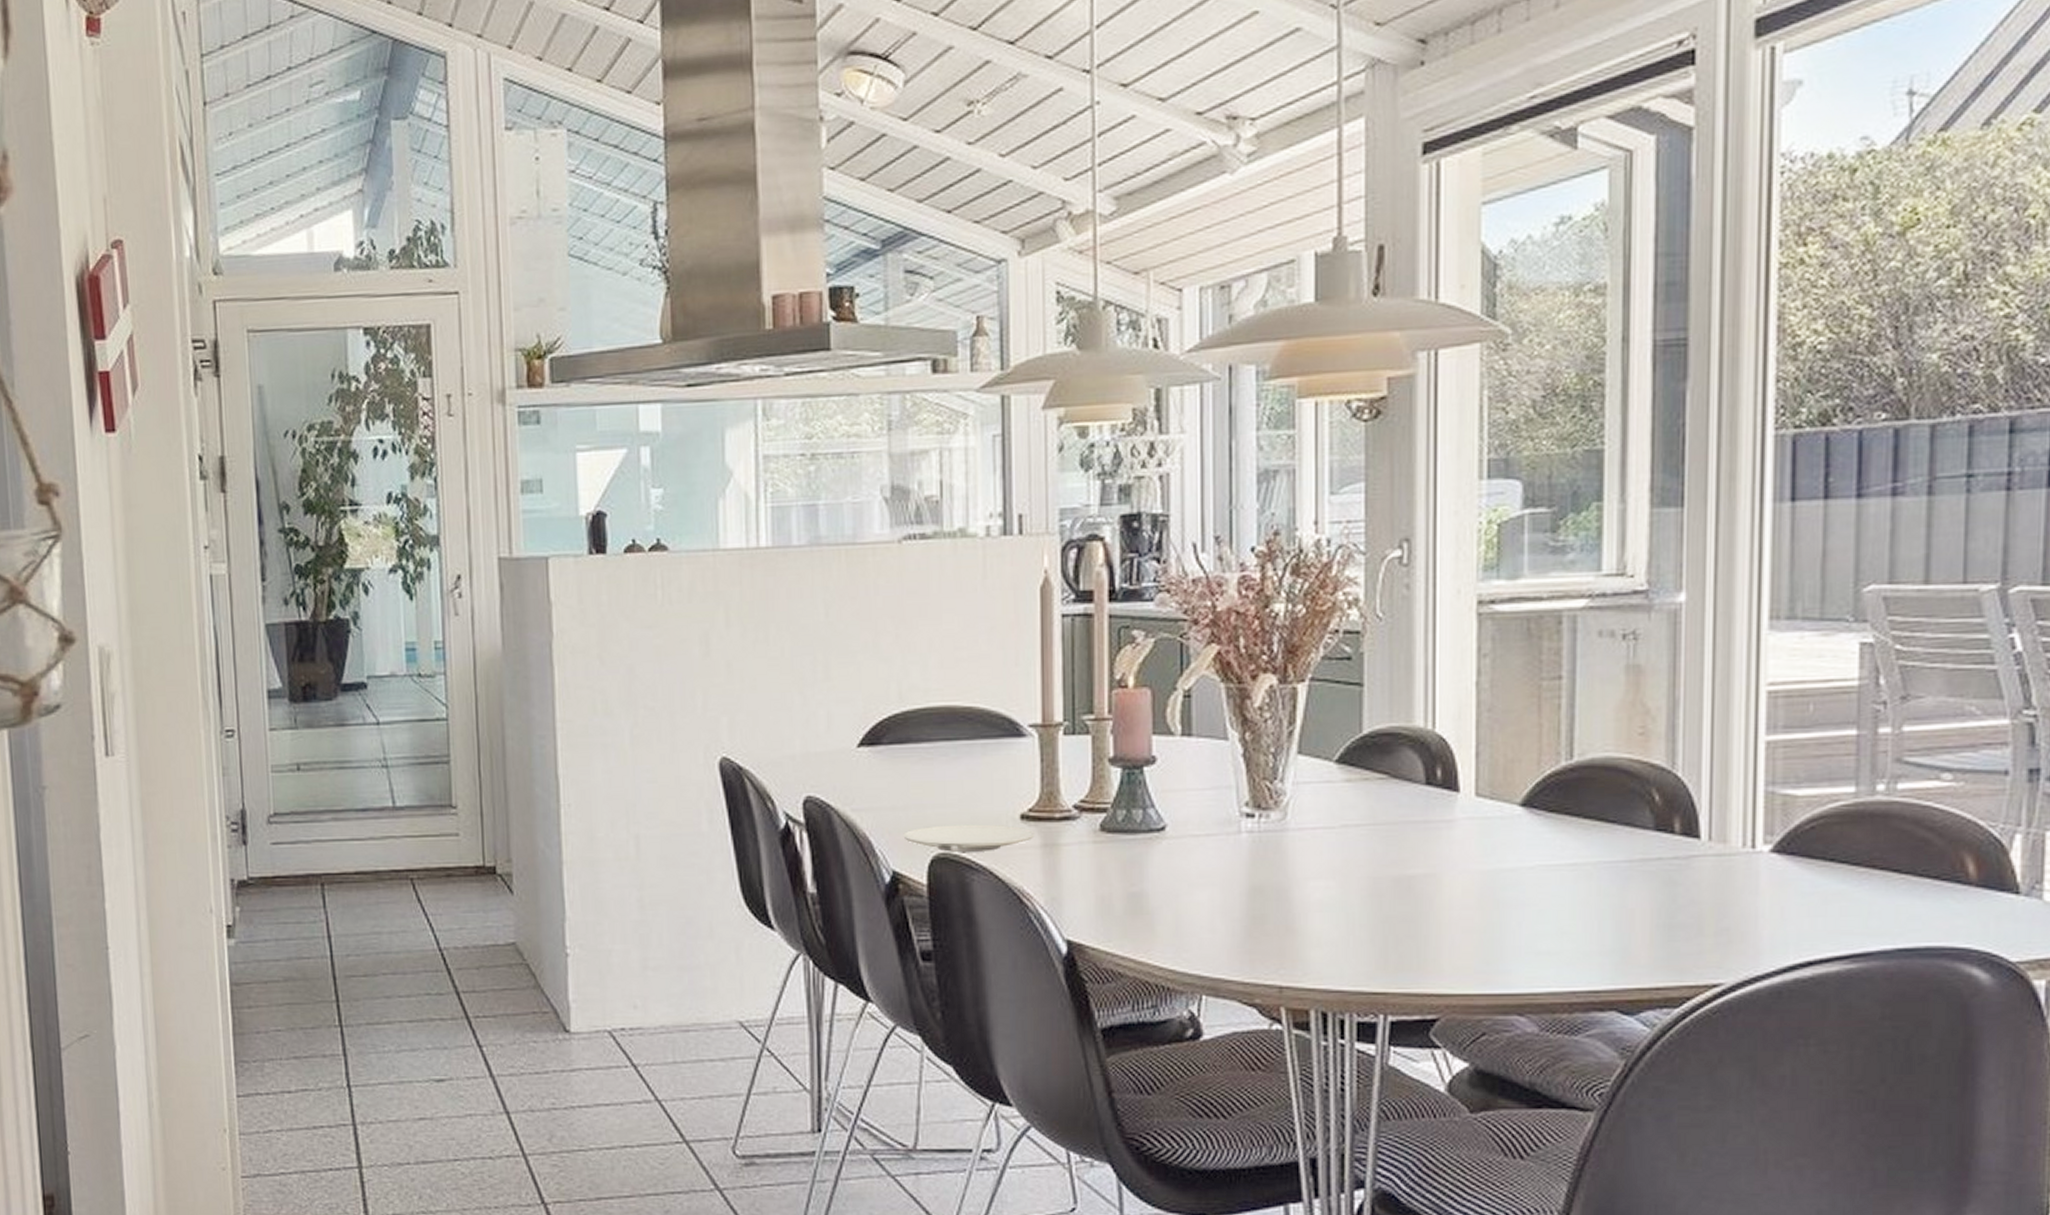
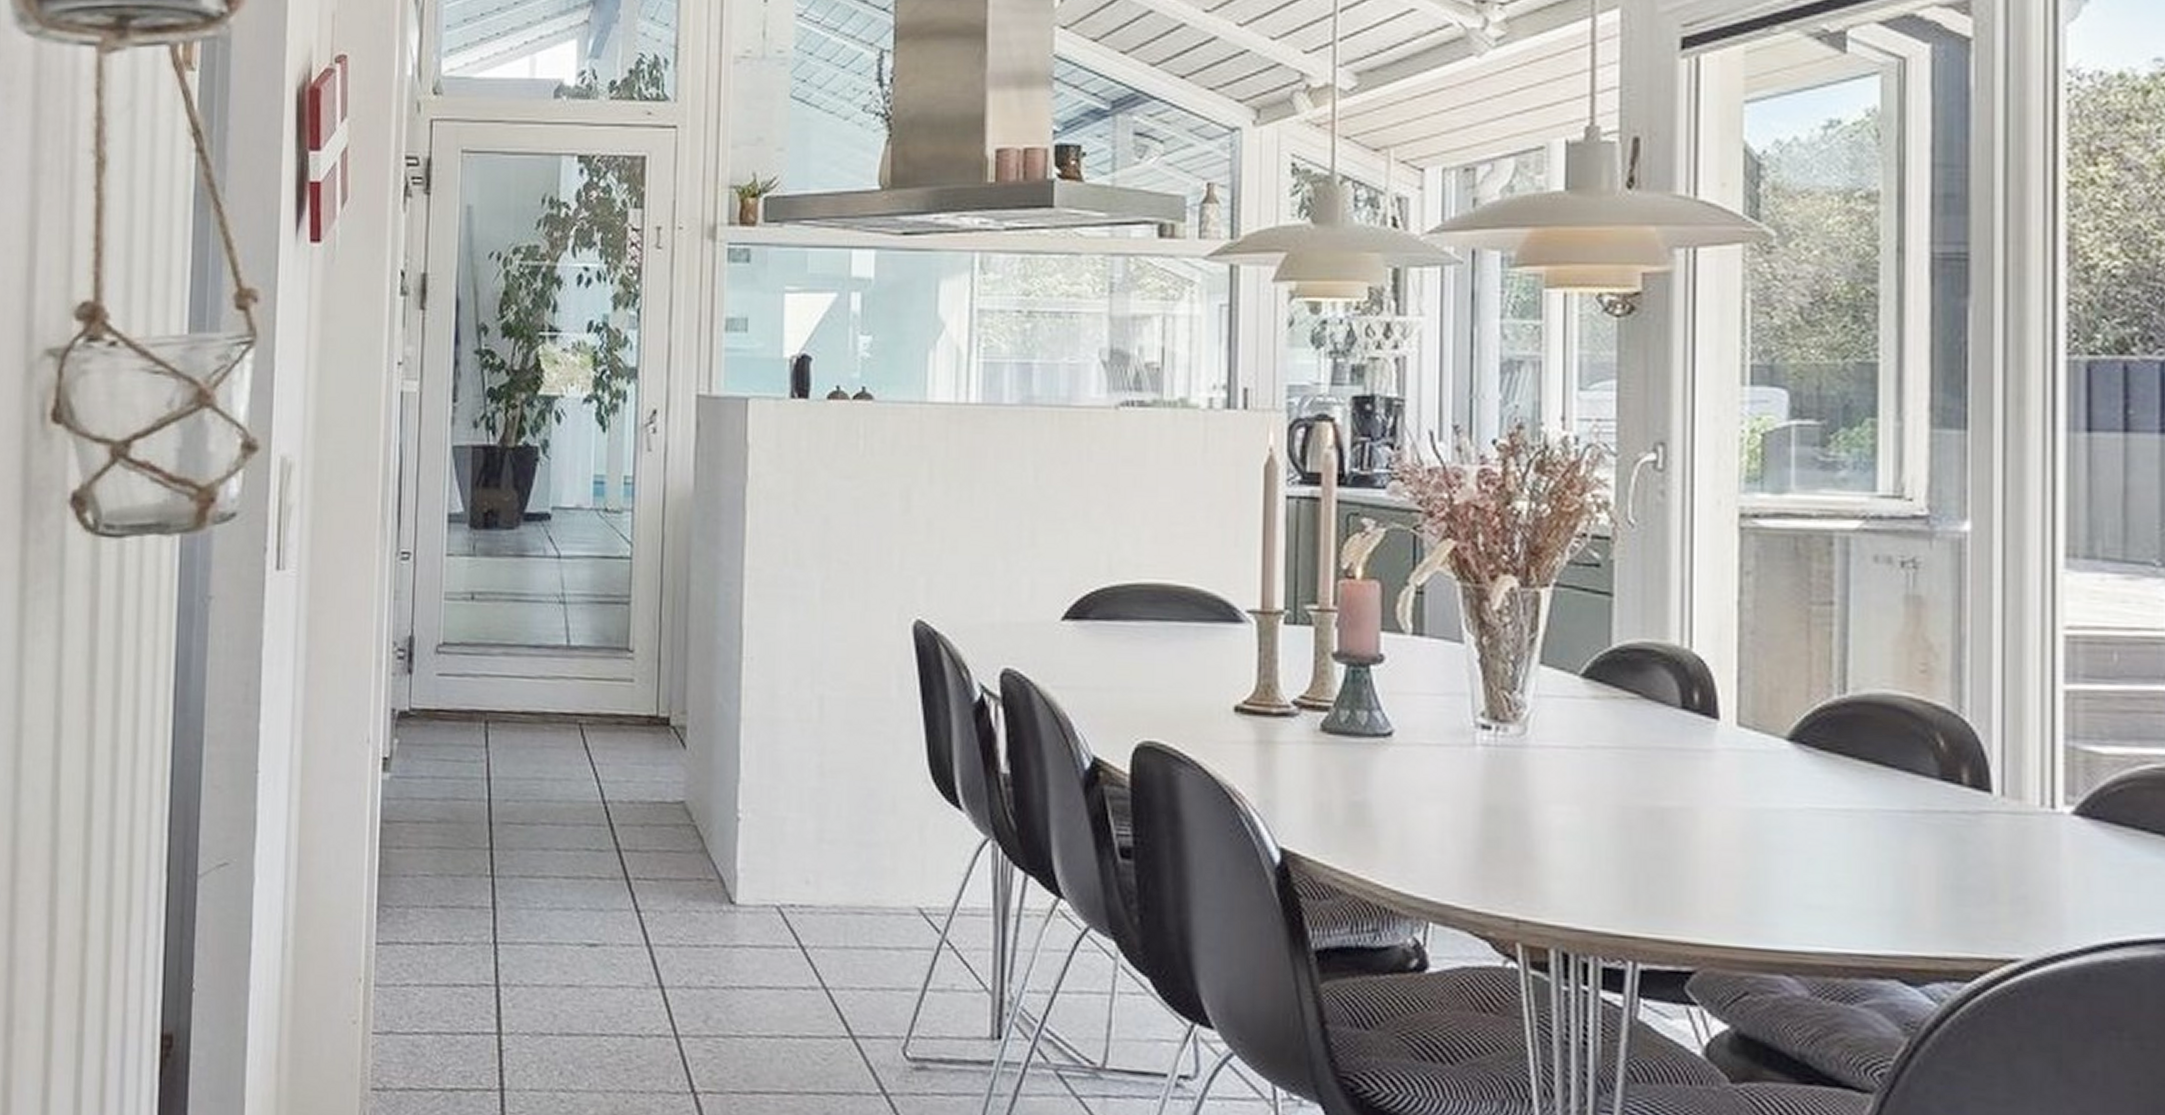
plate: present [903,824,1036,852] -> none [1106,711,1251,744]

